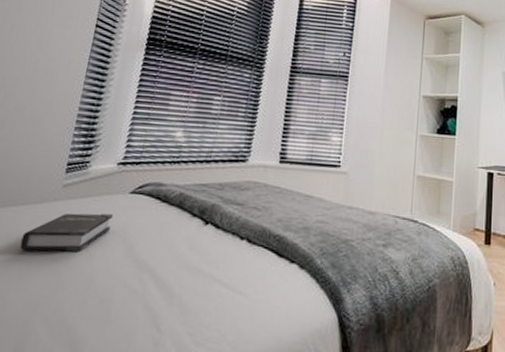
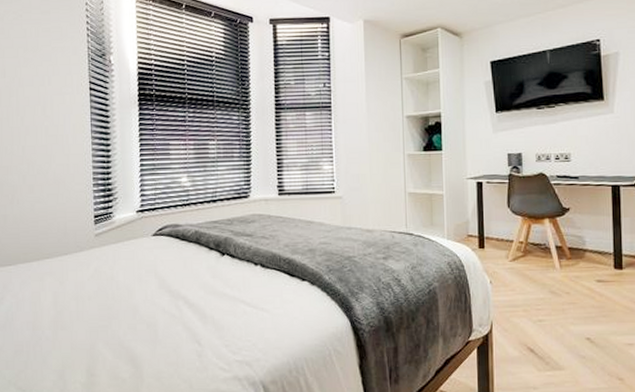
hardback book: present [20,213,114,252] -> none [72,255,143,292]

